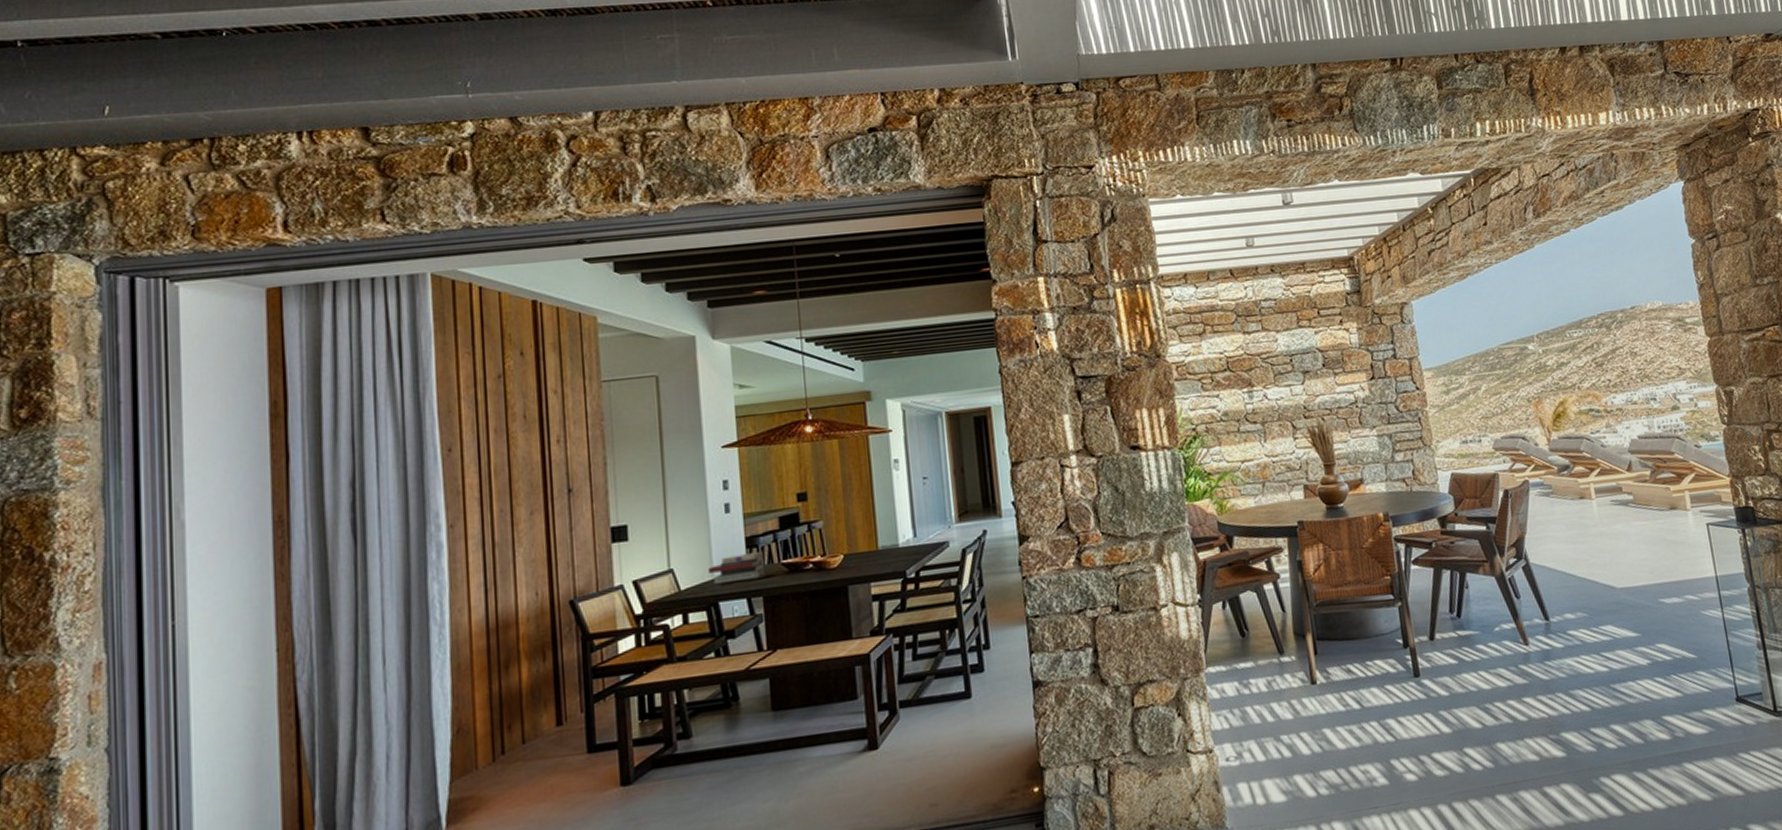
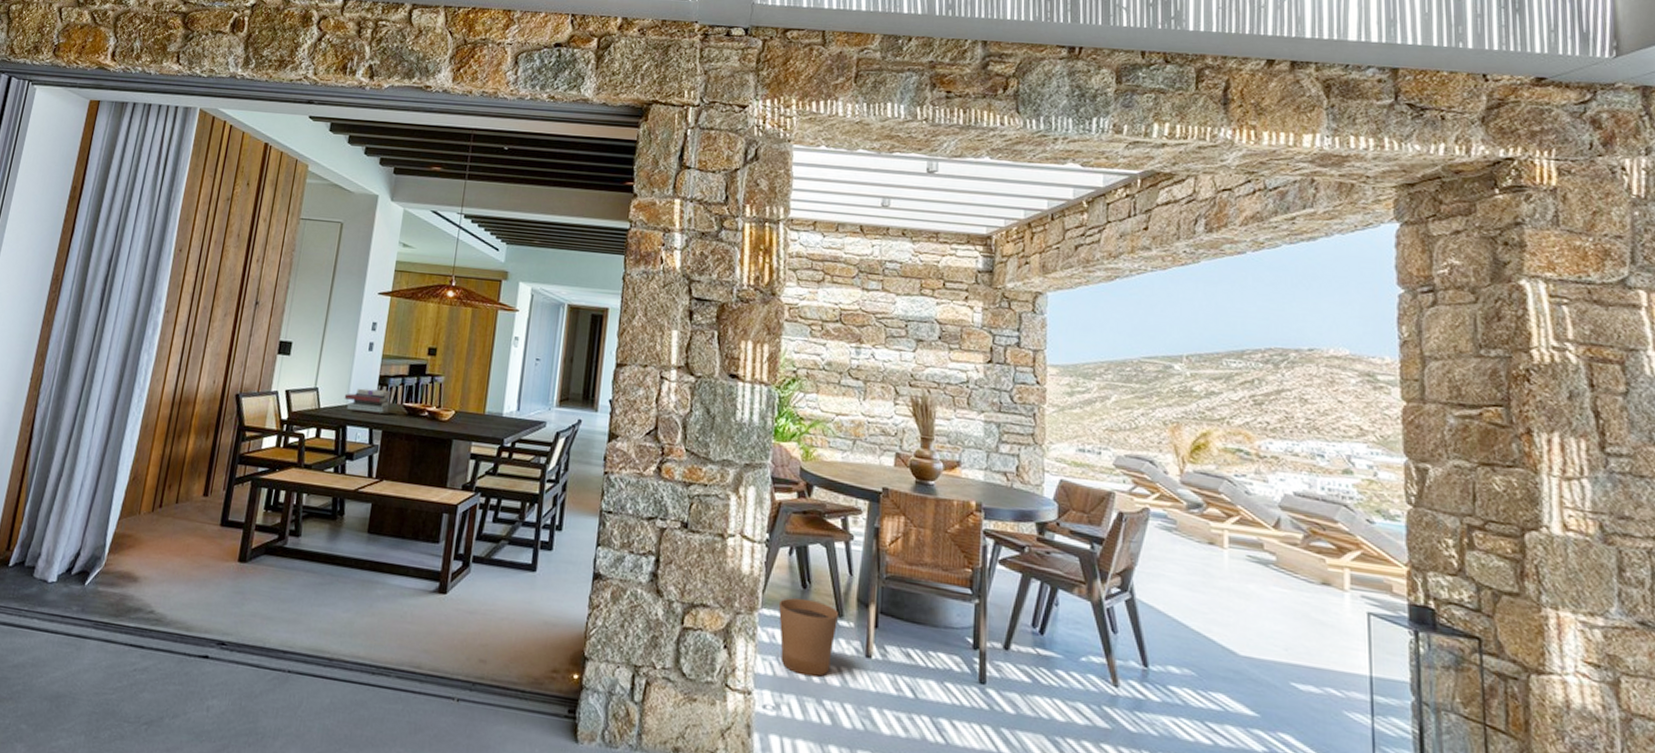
planter: none [1221,645,1281,719] -> present [778,597,840,677]

